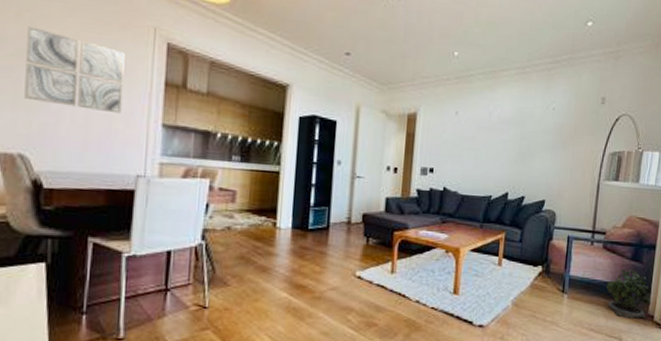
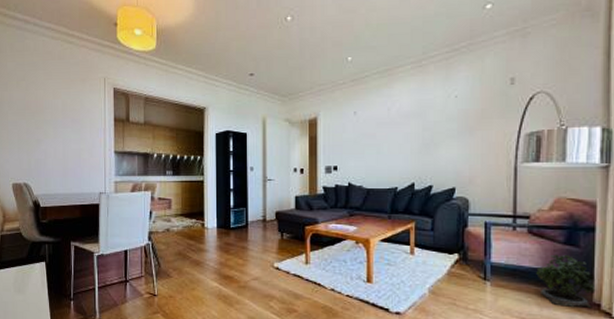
wall art: present [24,26,125,114] -> none [24,91,86,147]

